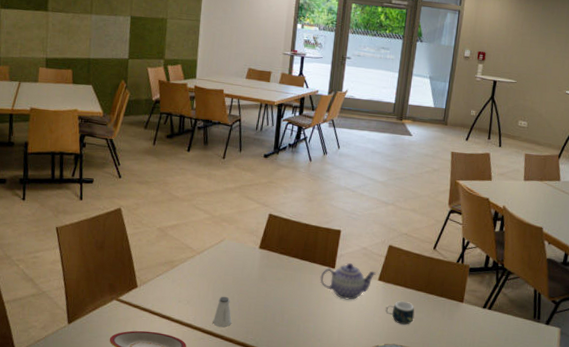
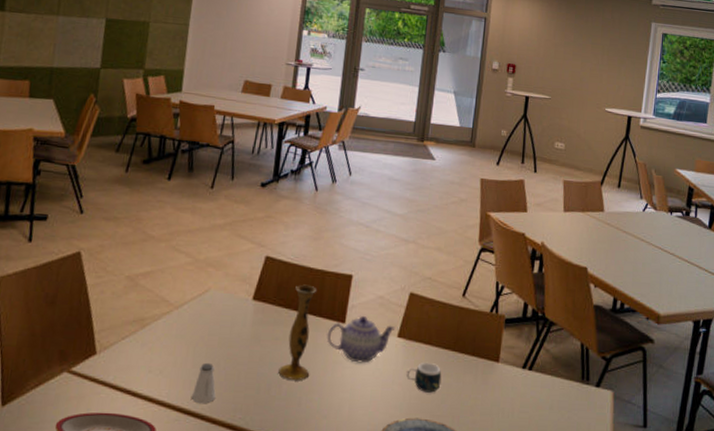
vase: none [281,237,311,312] -> present [278,284,316,380]

